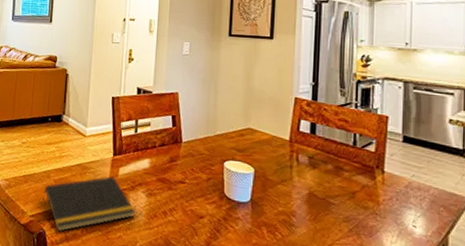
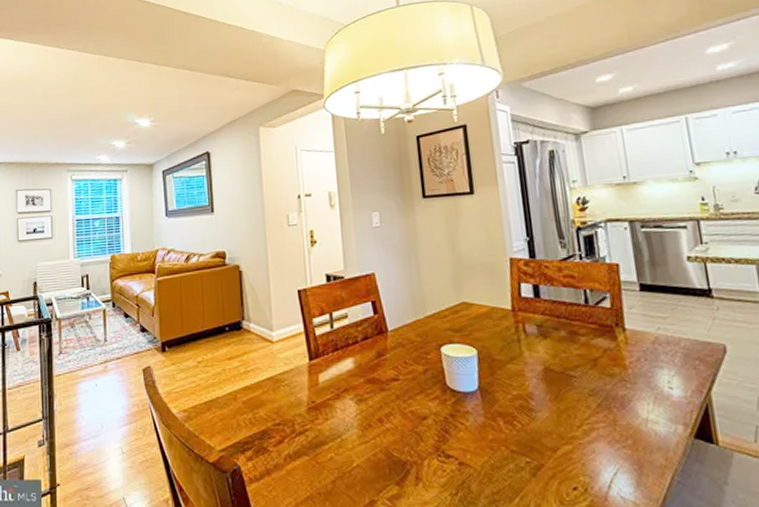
notepad: present [42,176,136,232] -> none [231,386,346,465]

